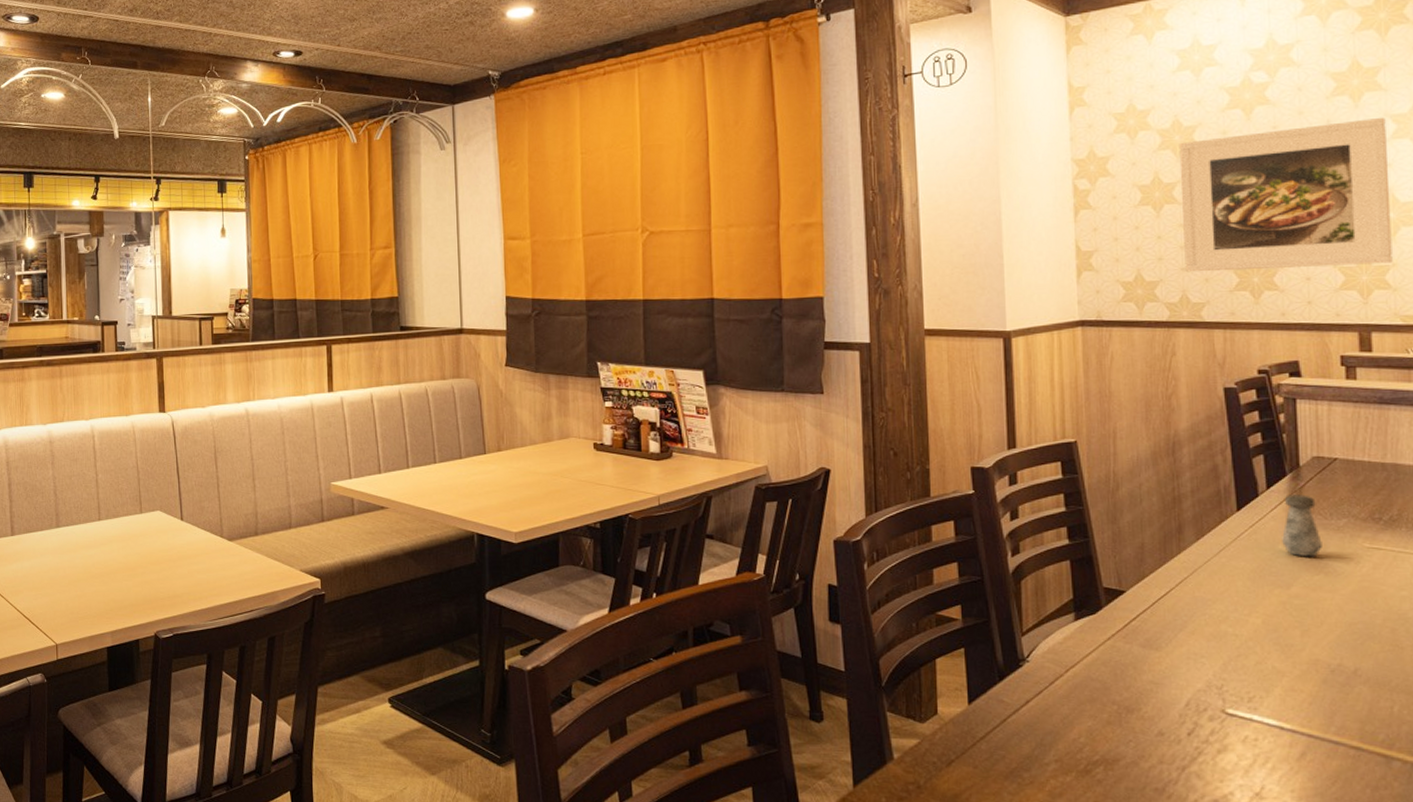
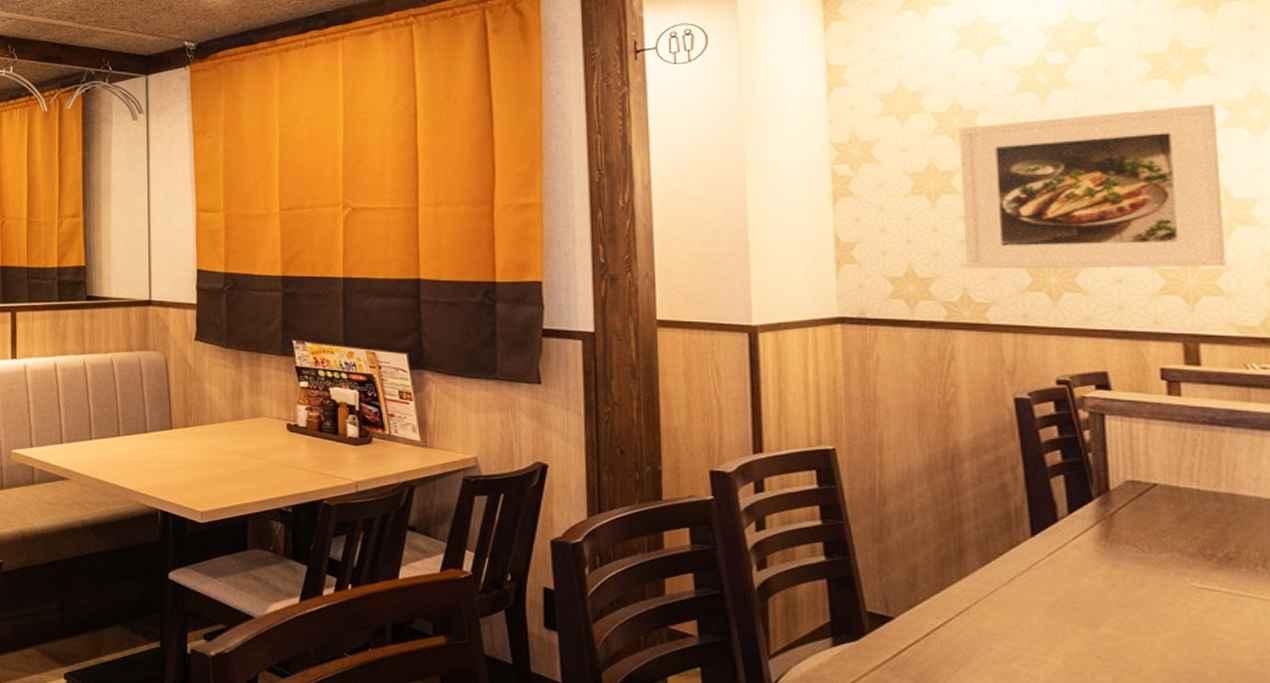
salt shaker: present [1282,493,1322,557] -> none [1088,520,1139,594]

